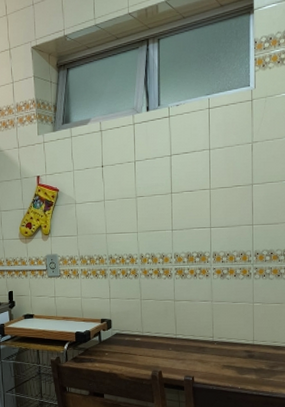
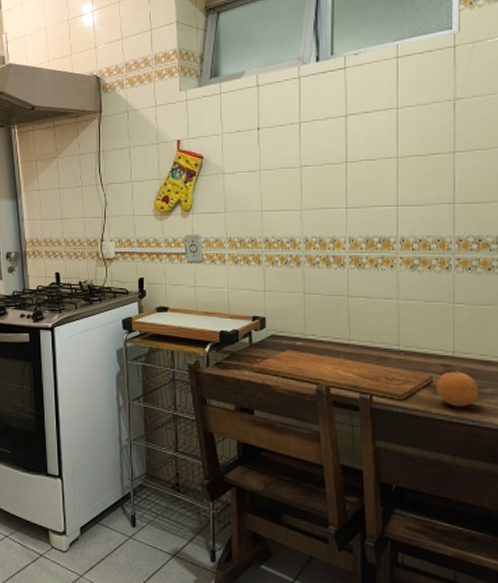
cutting board: none [102,344,239,379] -> present [253,349,433,399]
fruit: none [241,355,271,383] -> present [436,371,478,407]

